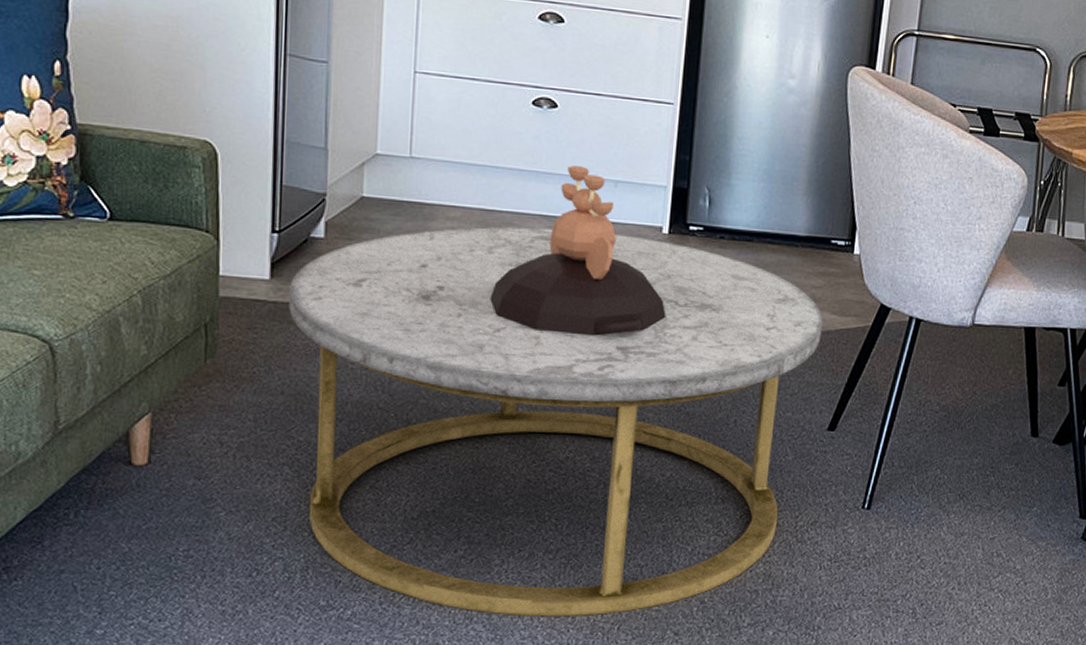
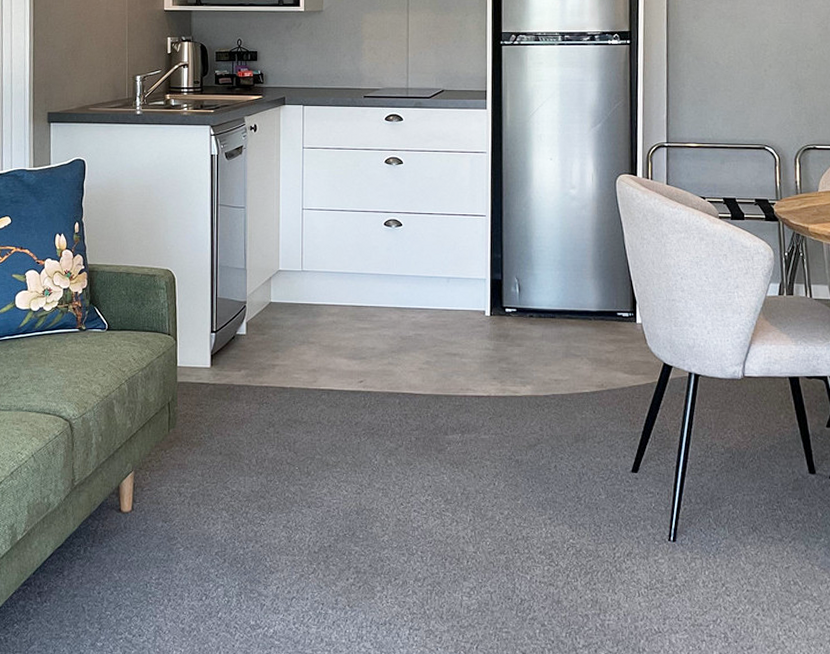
coffee table: present [289,226,823,617] -> none [223,317,618,637]
decorative bowl: present [490,166,666,336] -> none [362,268,494,400]

